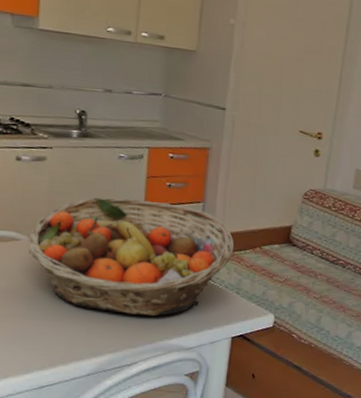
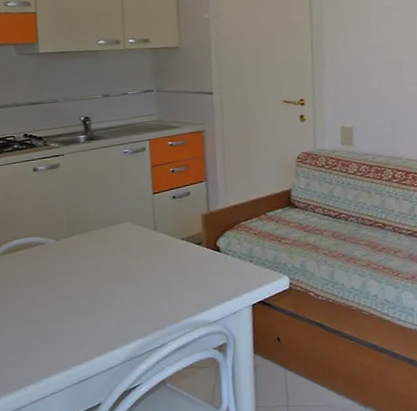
fruit basket: present [27,197,235,317] -> none [51,187,241,298]

